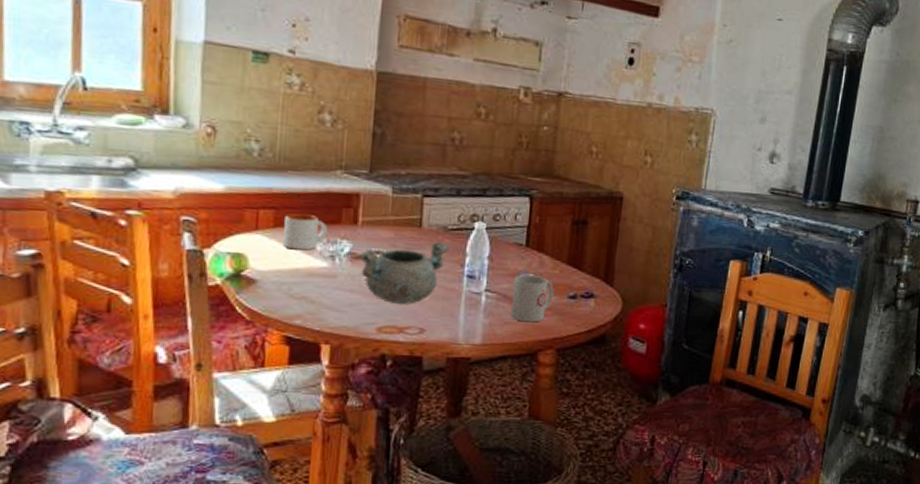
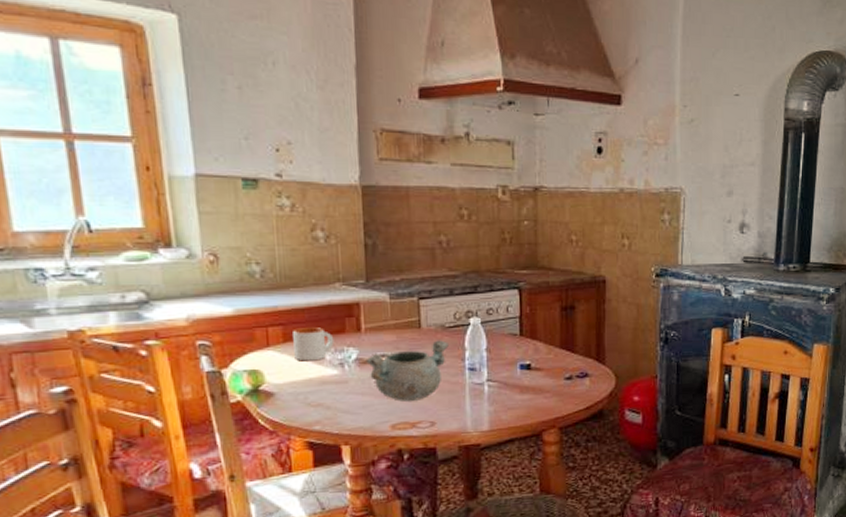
mug: present [510,275,554,323] -> none [512,362,551,406]

